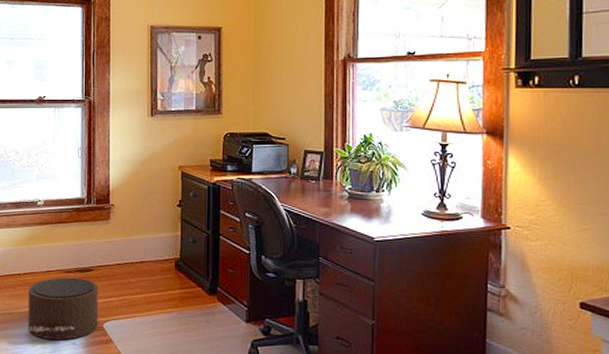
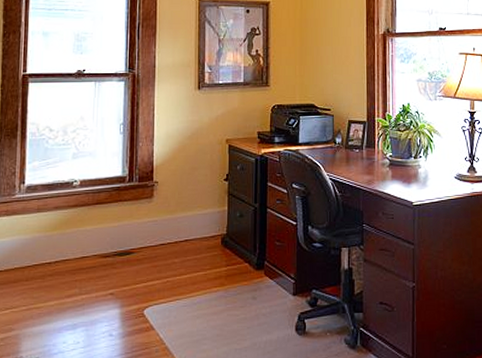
pouf: present [28,277,98,340] -> none [58,262,139,333]

